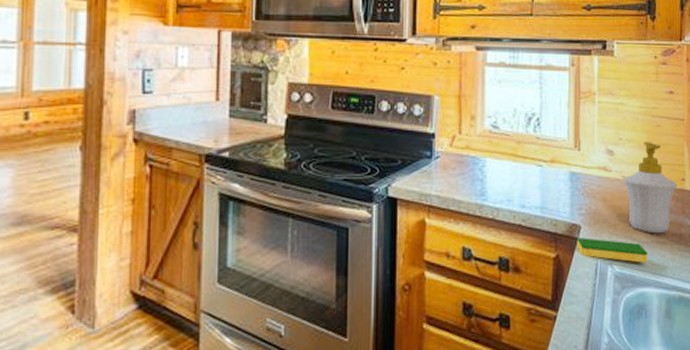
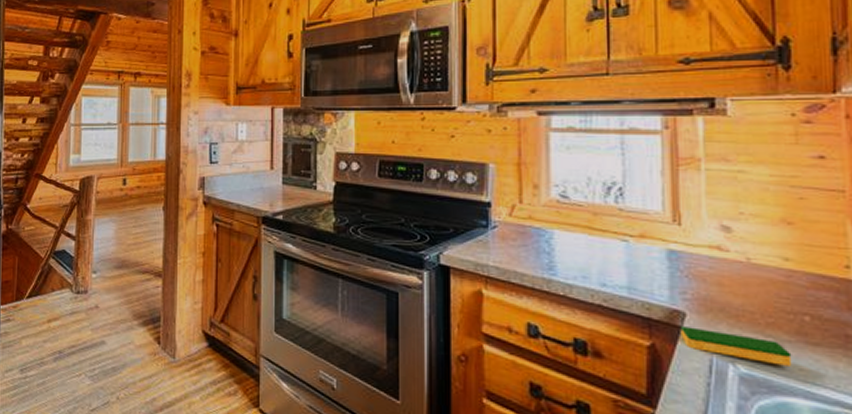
soap bottle: present [623,142,677,234] -> none [748,218,837,333]

